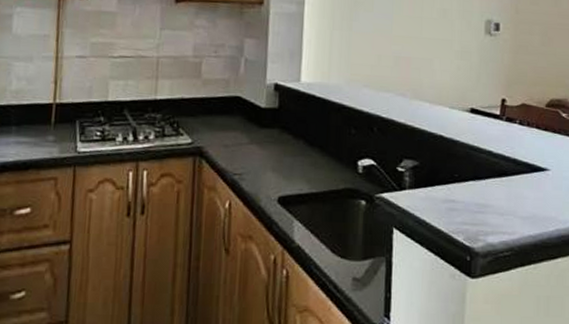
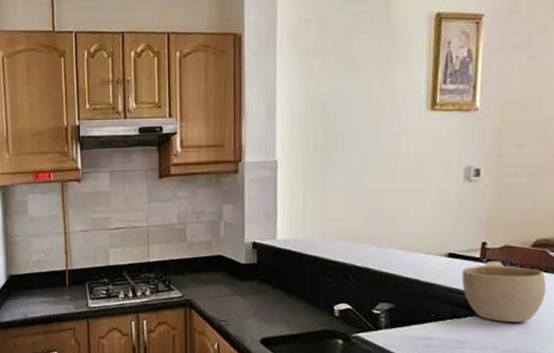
cup: none [483,119,560,186] -> present [461,261,547,322]

